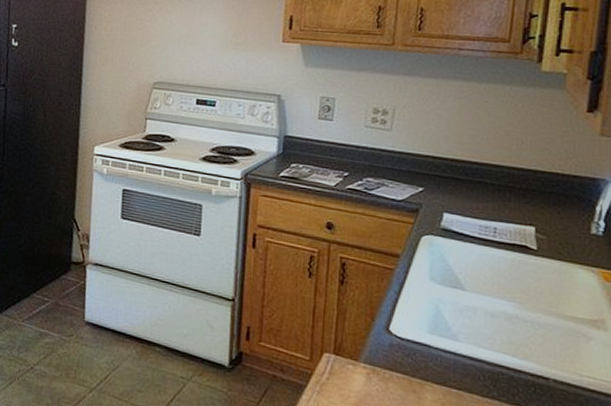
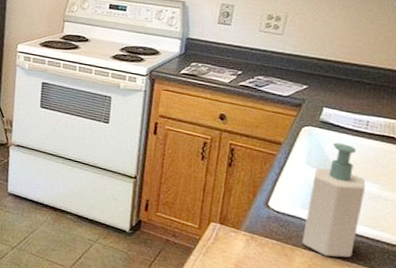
soap bottle: none [432,253,500,393] -> present [302,142,366,258]

